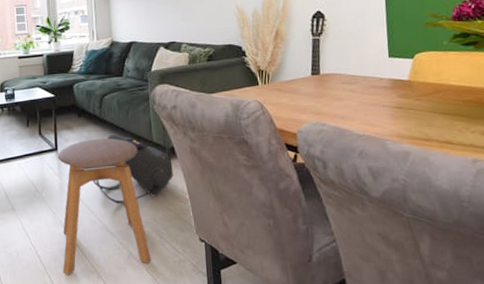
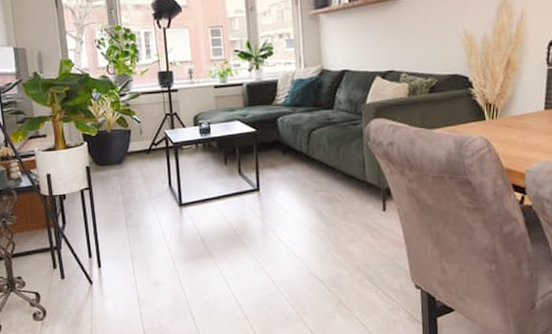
stool: present [58,138,151,275] -> none [260,178,363,324]
backpack: present [93,134,173,205] -> none [299,173,388,250]

